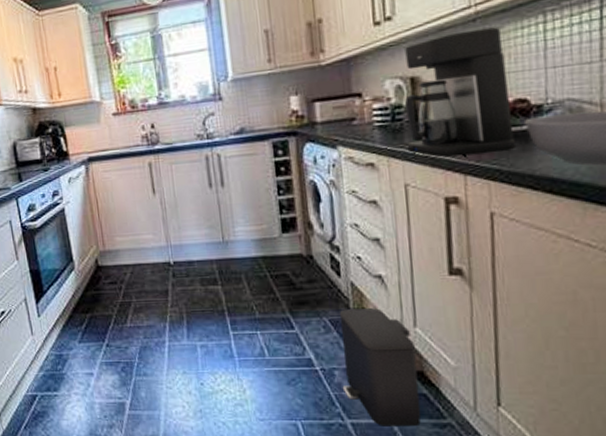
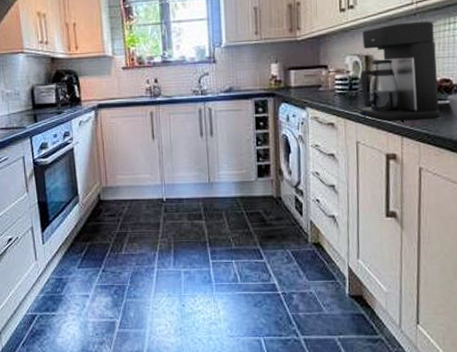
pedal bin: present [339,308,422,427] -> none [298,243,359,342]

